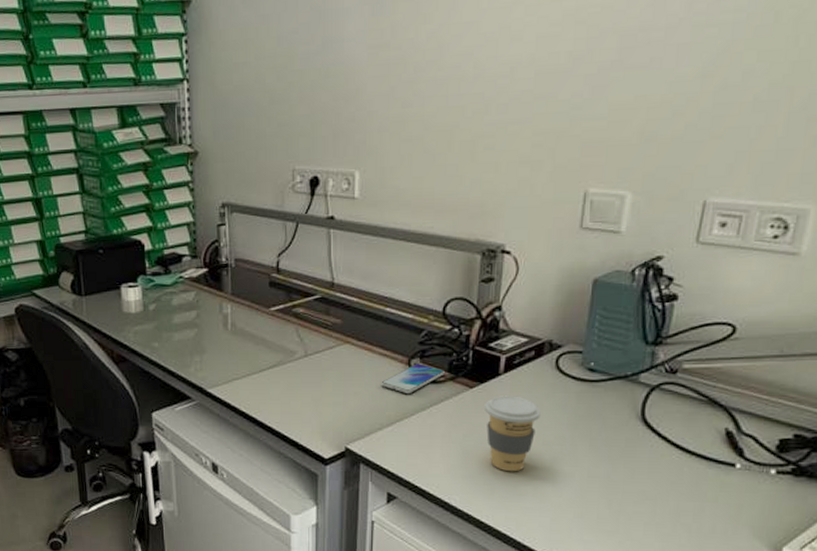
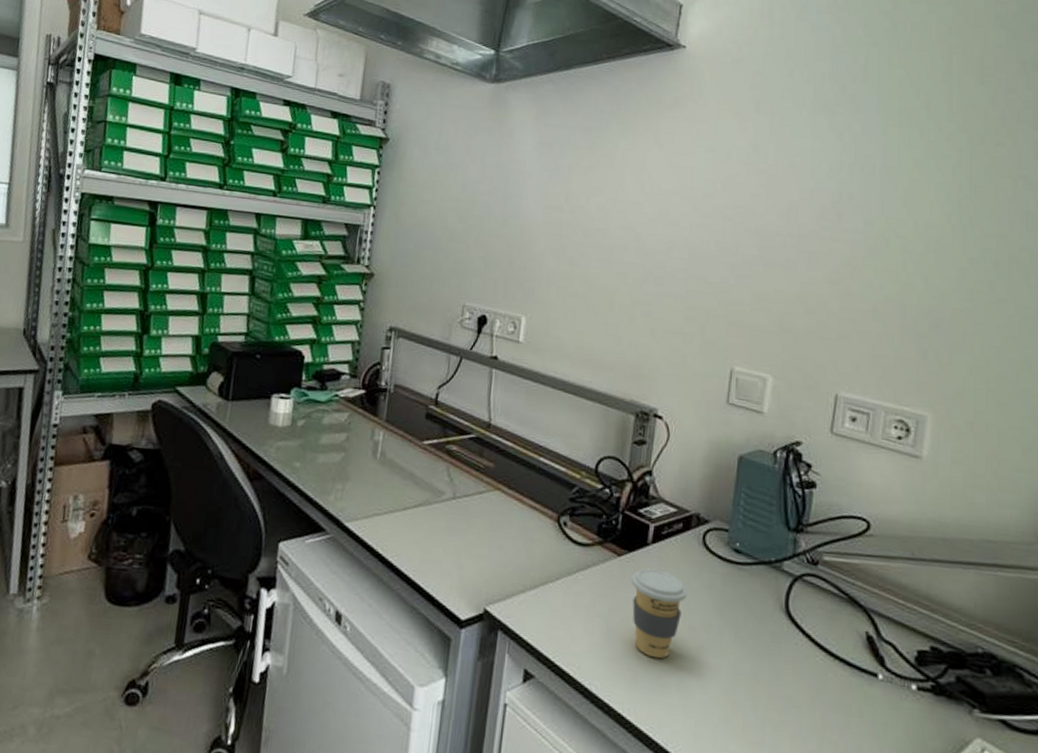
smartphone: present [381,364,445,393] -> none [528,521,594,554]

